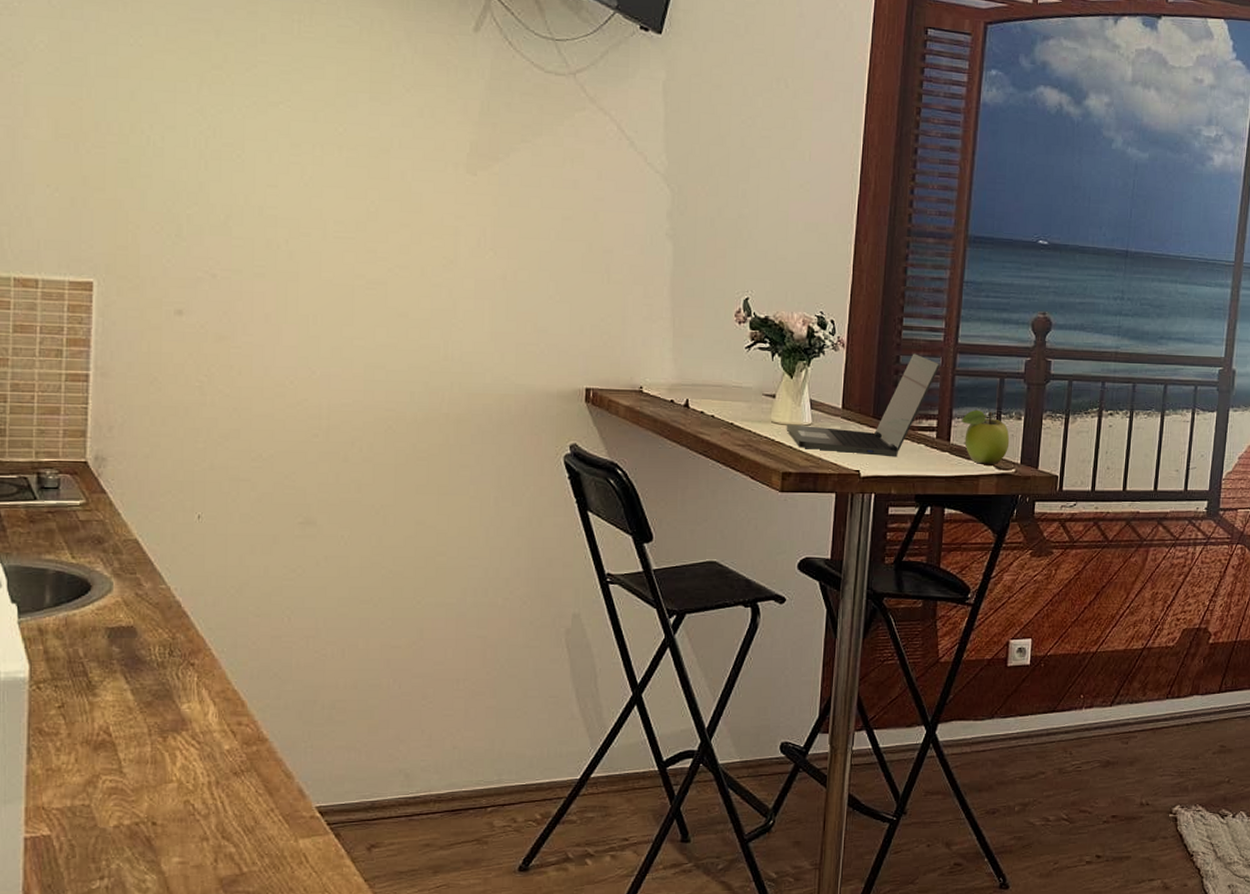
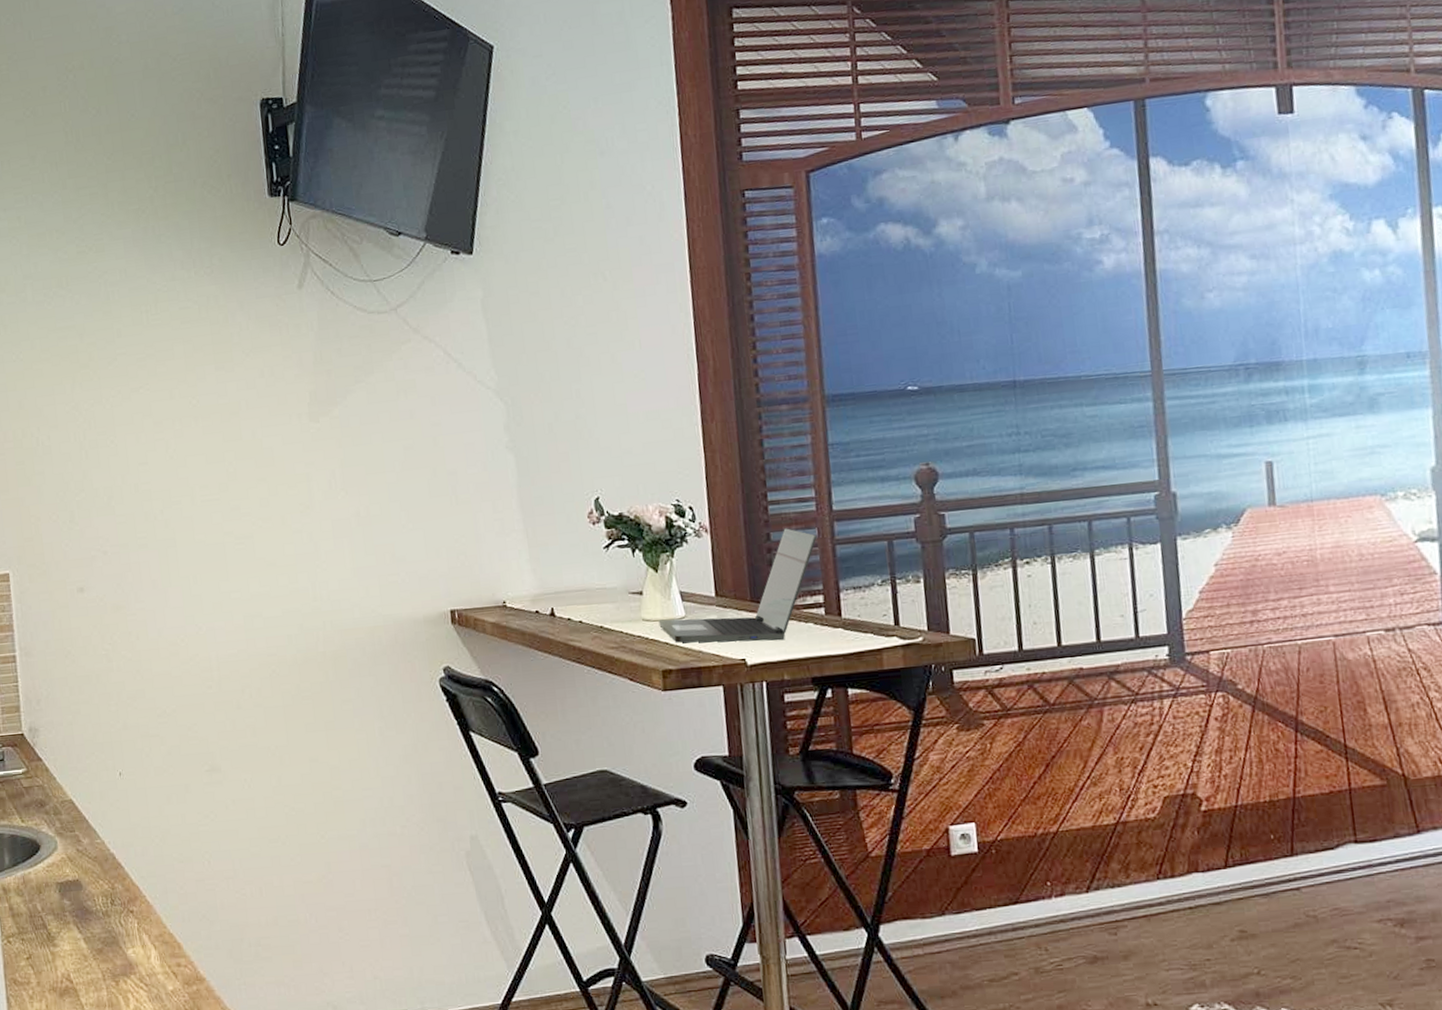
fruit: present [962,409,1010,464] -> none [851,577,911,636]

